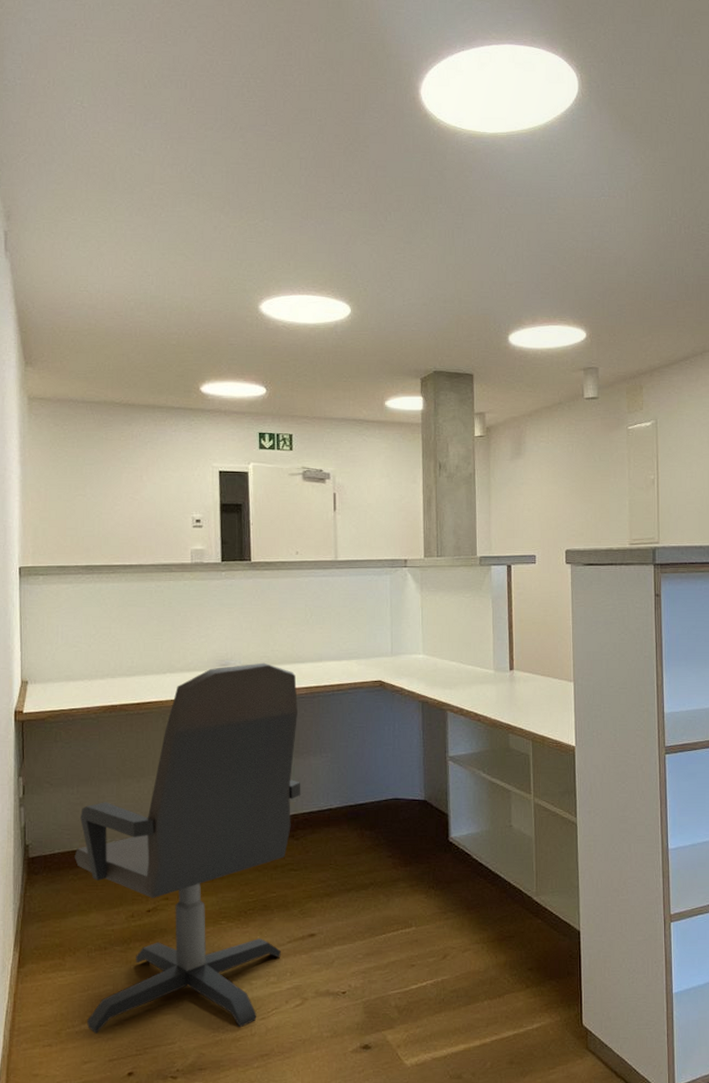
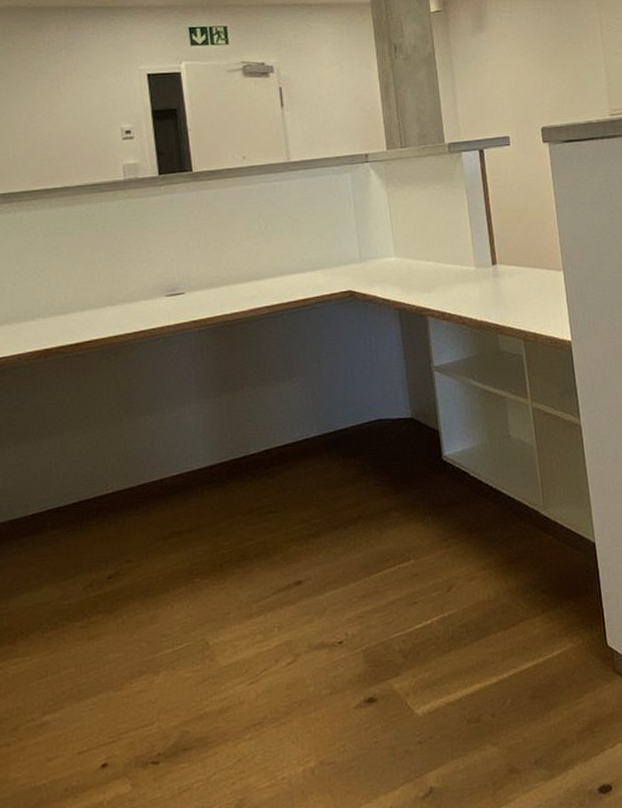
office chair: present [74,662,301,1034] -> none [17,283,273,725]

